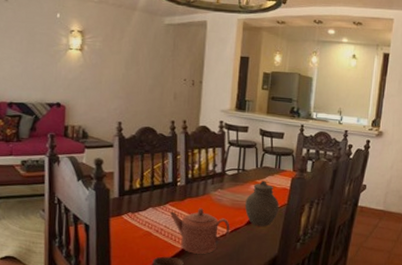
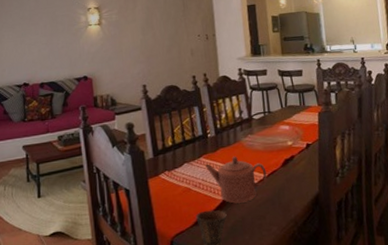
jar: present [245,180,279,227] -> none [277,119,312,166]

